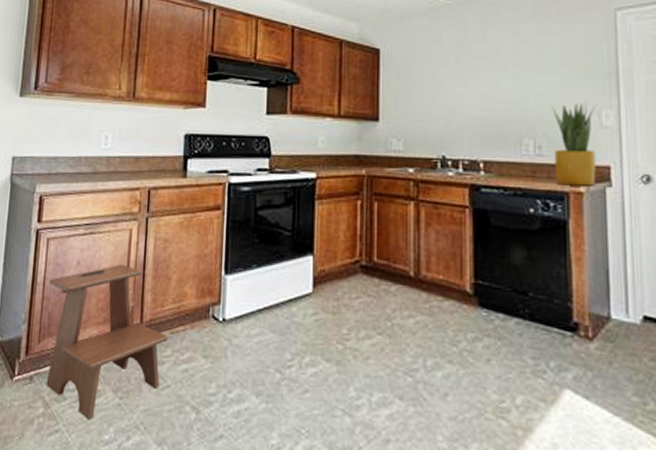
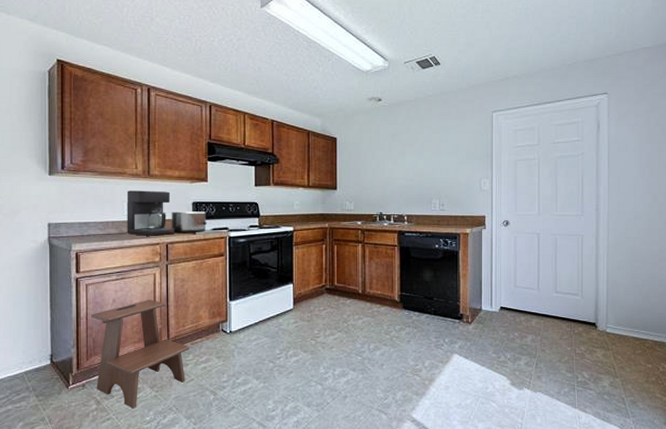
coffee maker: none [102,117,160,178] -> present [126,190,174,236]
toaster: none [156,145,202,176] -> present [171,210,207,234]
planter: present [552,102,597,186] -> none [451,174,479,229]

